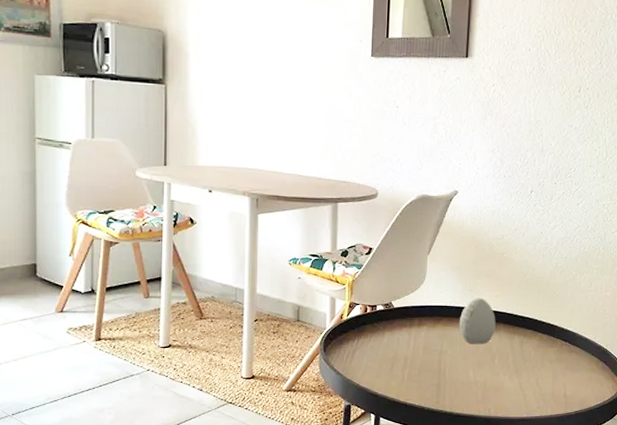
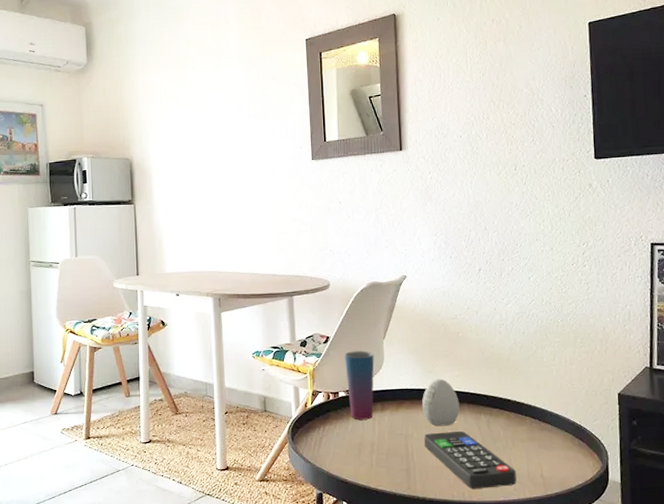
cup: none [386,264,417,334] -> present [344,350,375,420]
remote control: none [457,350,541,405] -> present [424,431,517,489]

